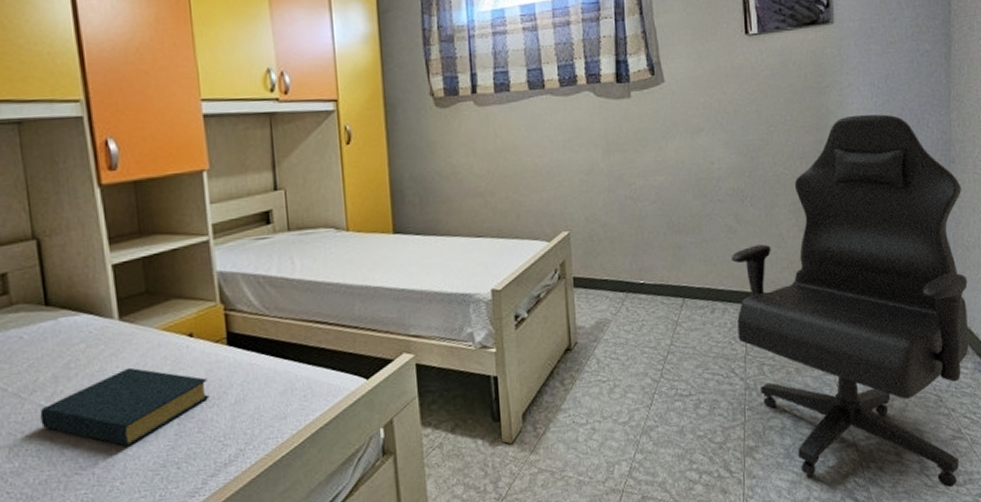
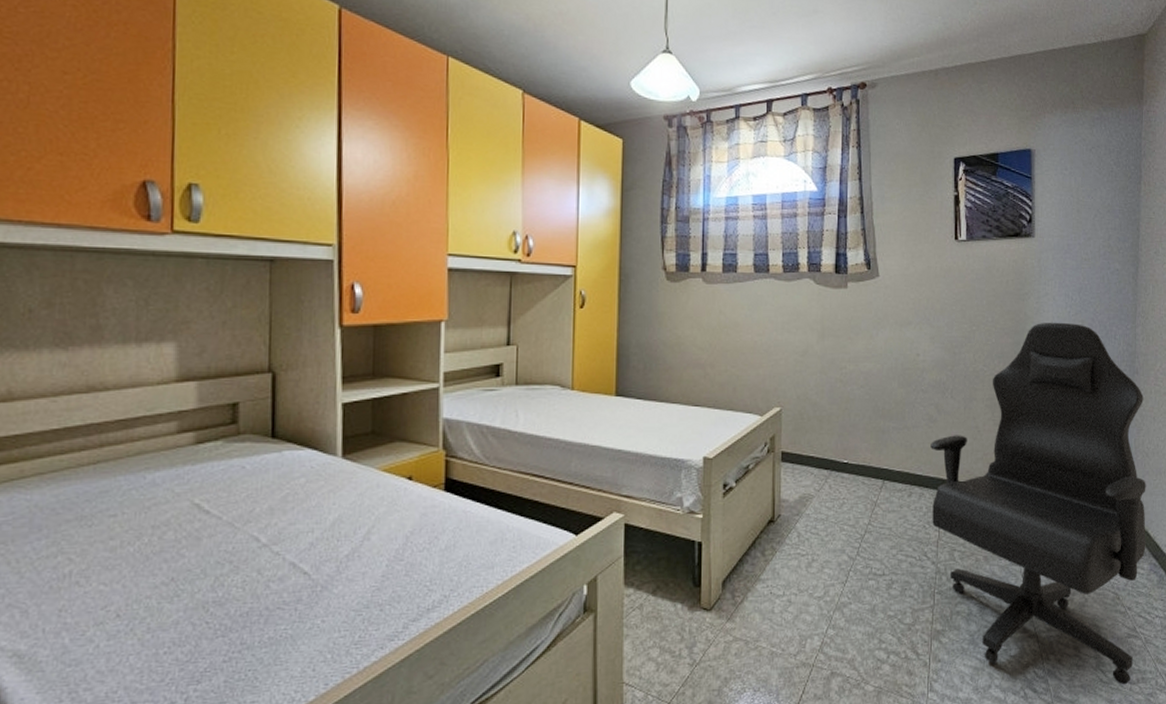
hardback book: present [39,367,210,447] -> none [250,505,422,584]

